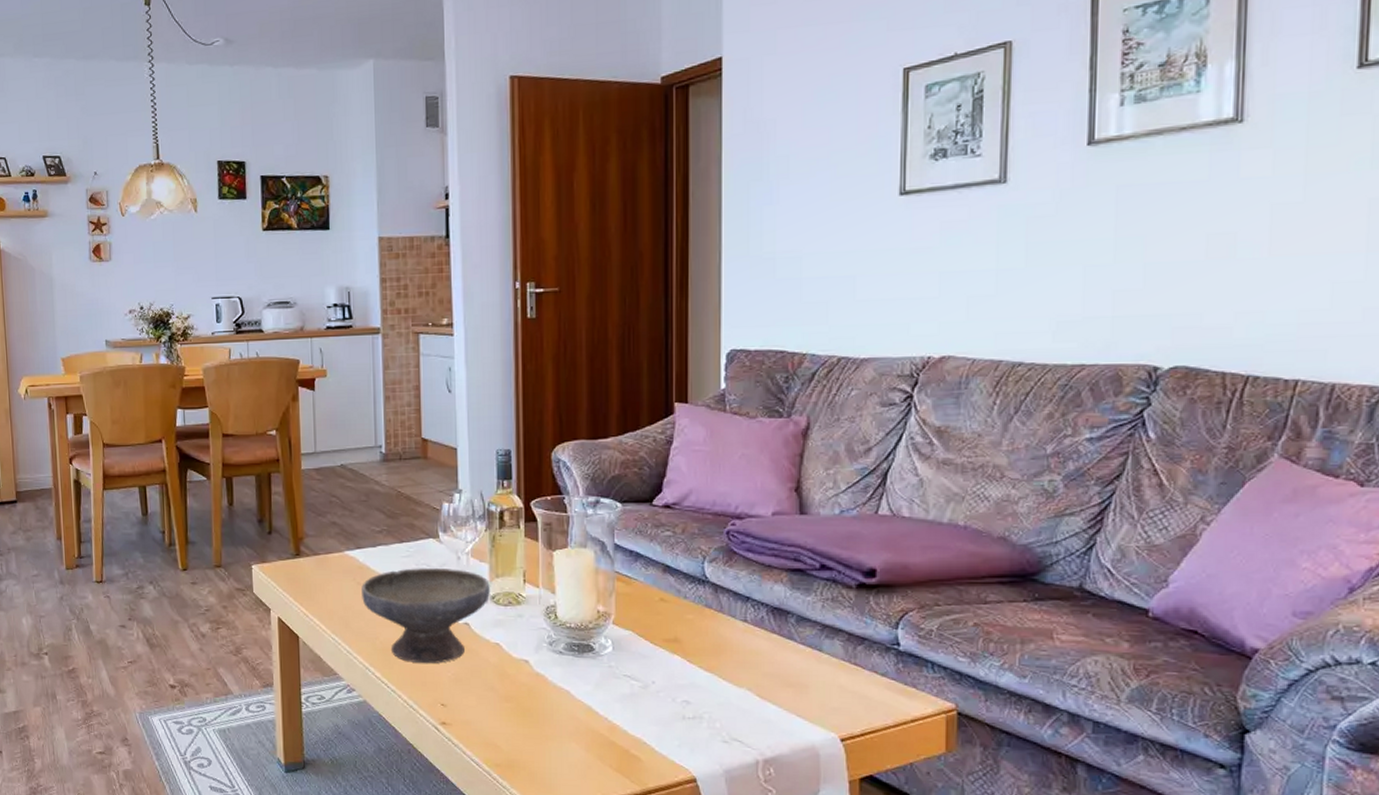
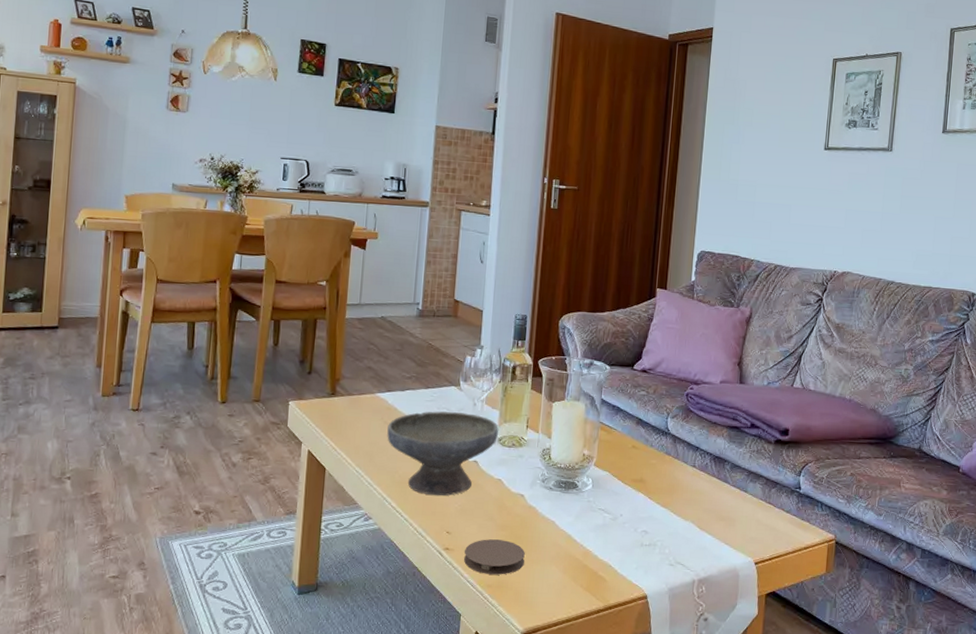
coaster: none [465,712,537,753] -> present [464,539,525,575]

